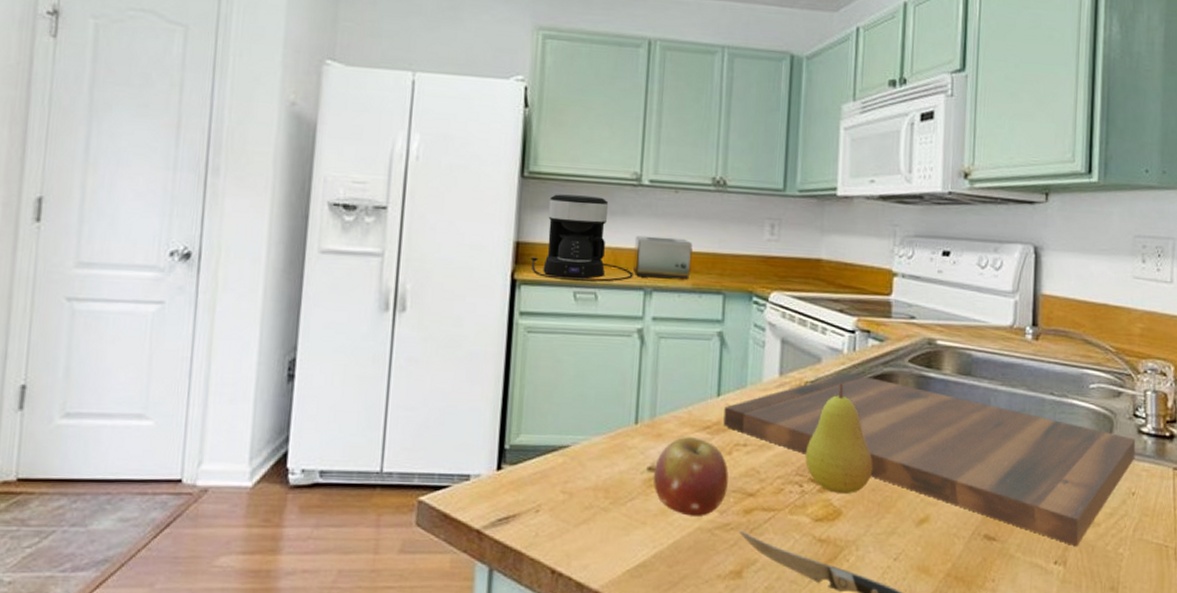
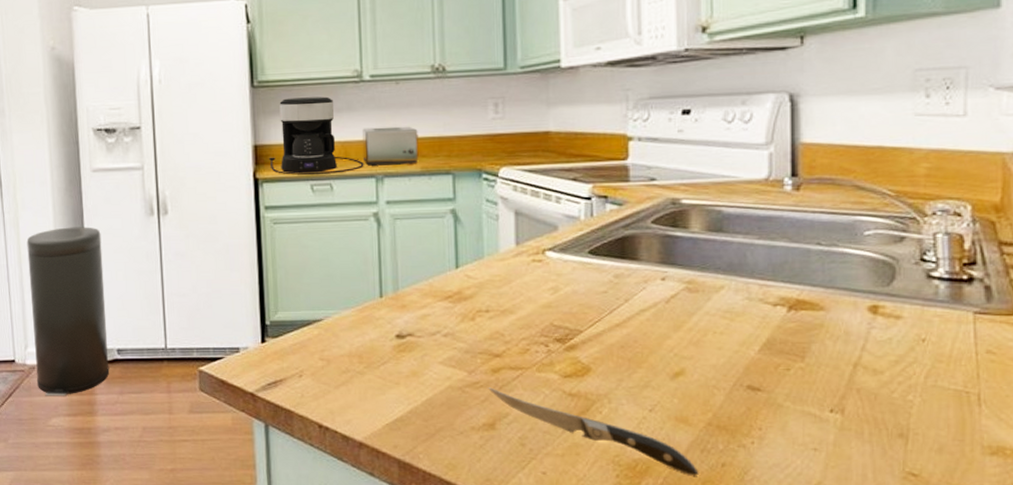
pedal bin: none [207,316,320,529] -> present [26,227,110,396]
fruit: present [653,437,729,516] -> none [401,307,474,376]
cutting board: present [723,372,1136,547] -> none [464,238,925,395]
fruit: present [805,382,873,493] -> none [548,247,620,351]

